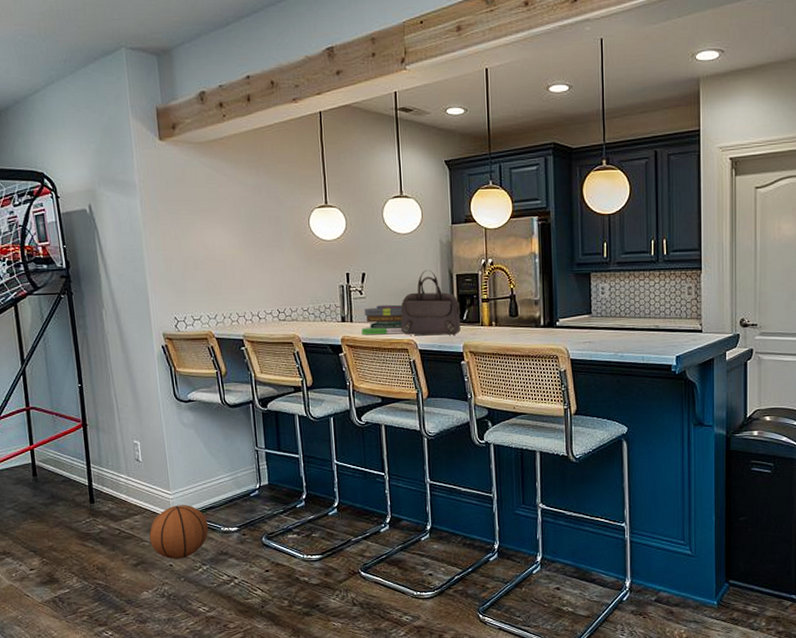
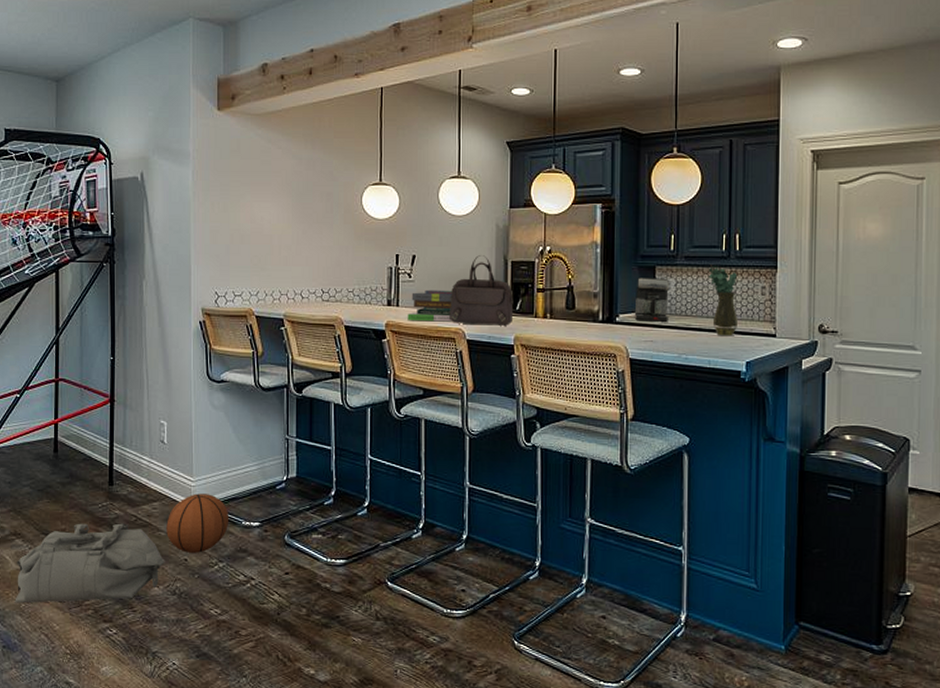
duffel bag: none [9,536,152,615] -> present [15,523,165,604]
coffee maker: none [572,283,605,324] -> present [634,276,670,322]
vase: none [640,268,668,334] -> present [709,263,739,336]

